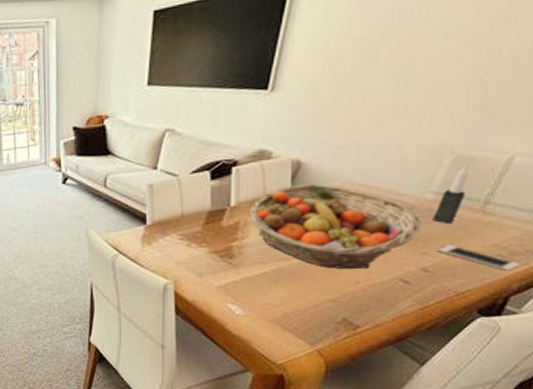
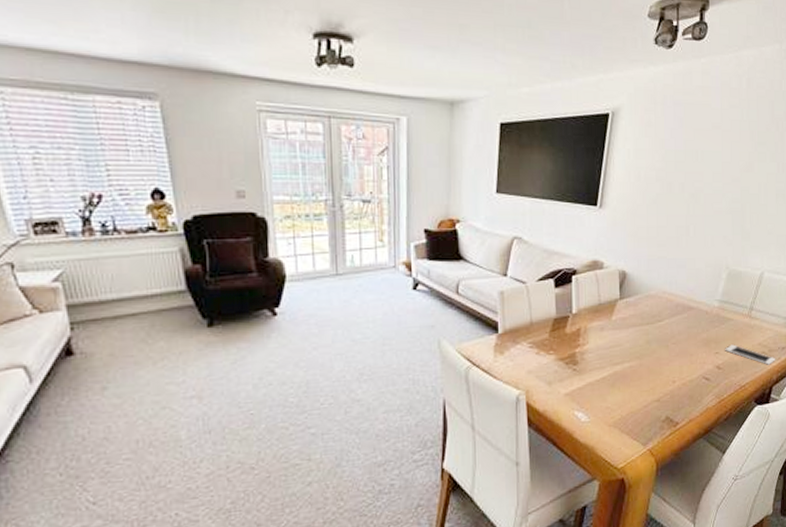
fruit basket: present [249,184,422,270] -> none [588,292,713,371]
candle: present [433,165,469,223] -> none [720,279,739,327]

